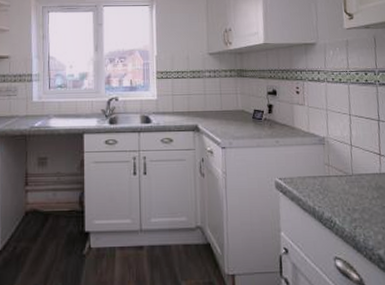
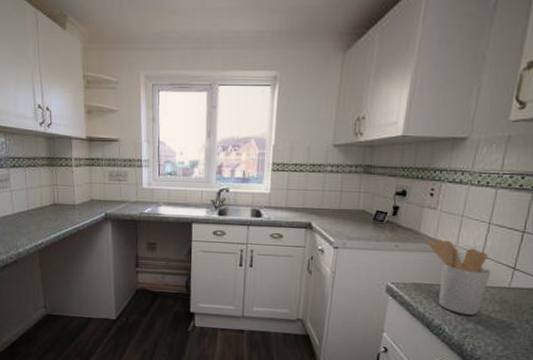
utensil holder: none [302,132,363,204] -> present [427,239,492,315]

